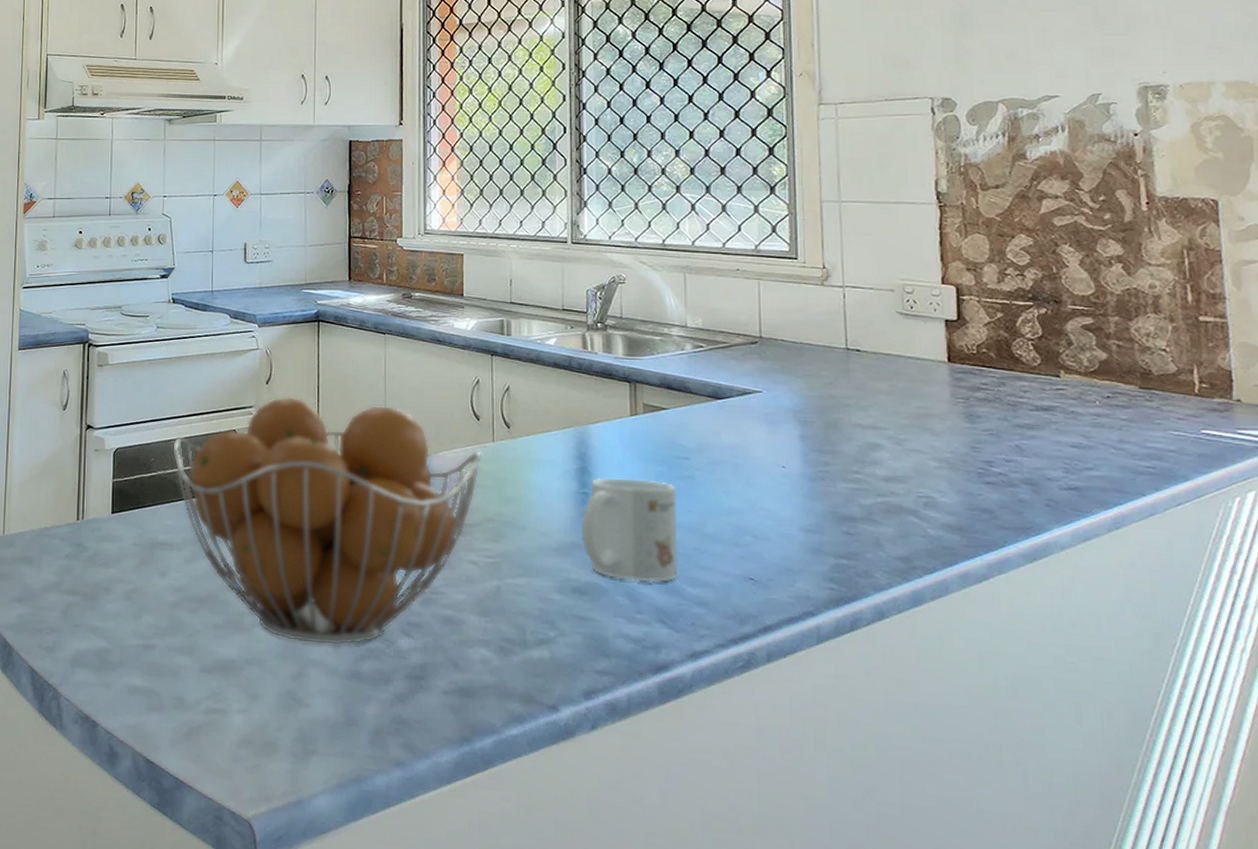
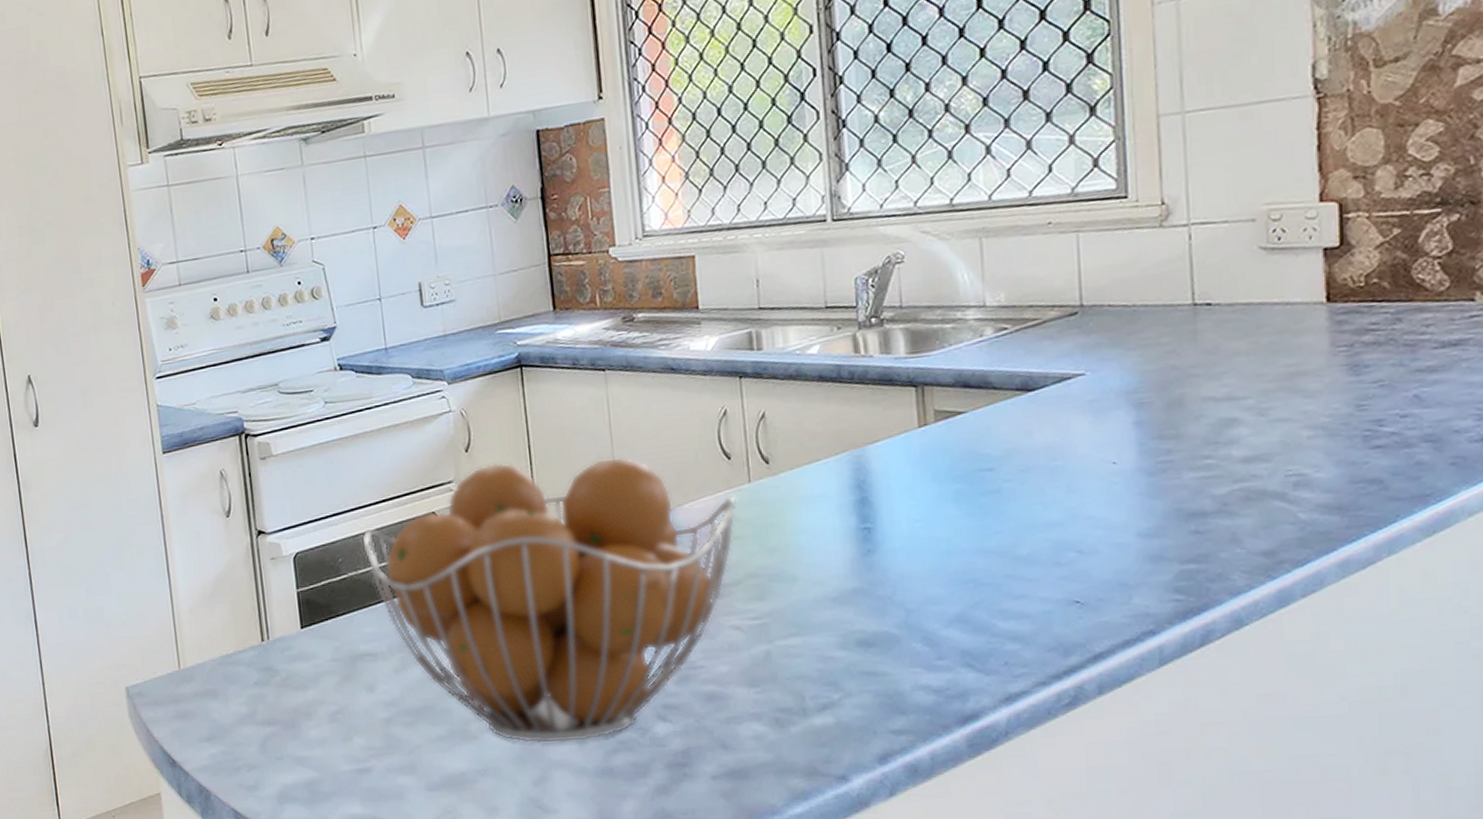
mug: present [580,477,678,583] -> none [863,502,986,624]

